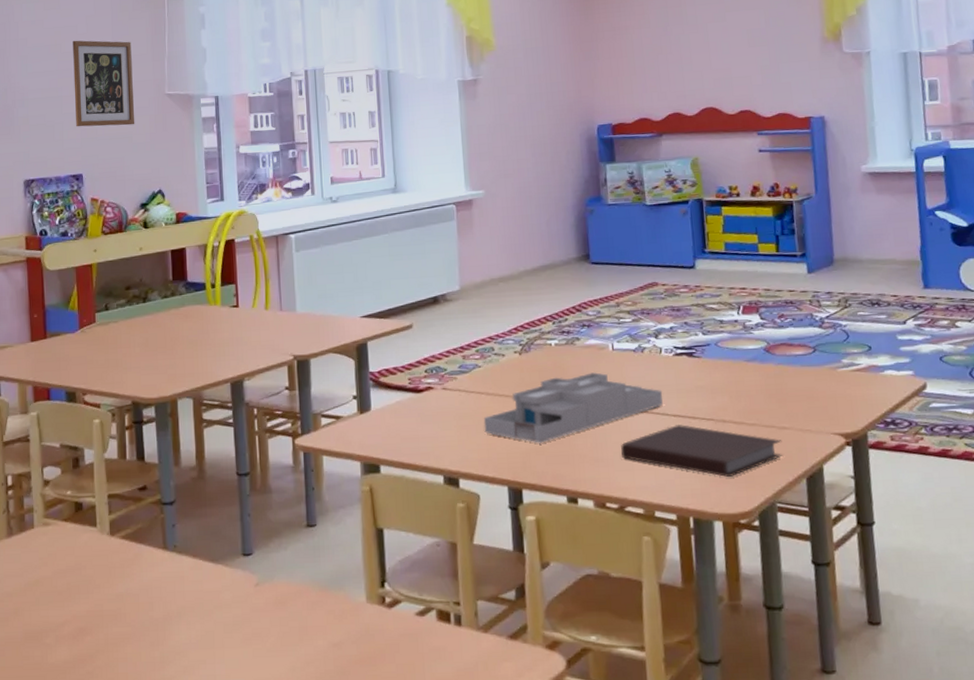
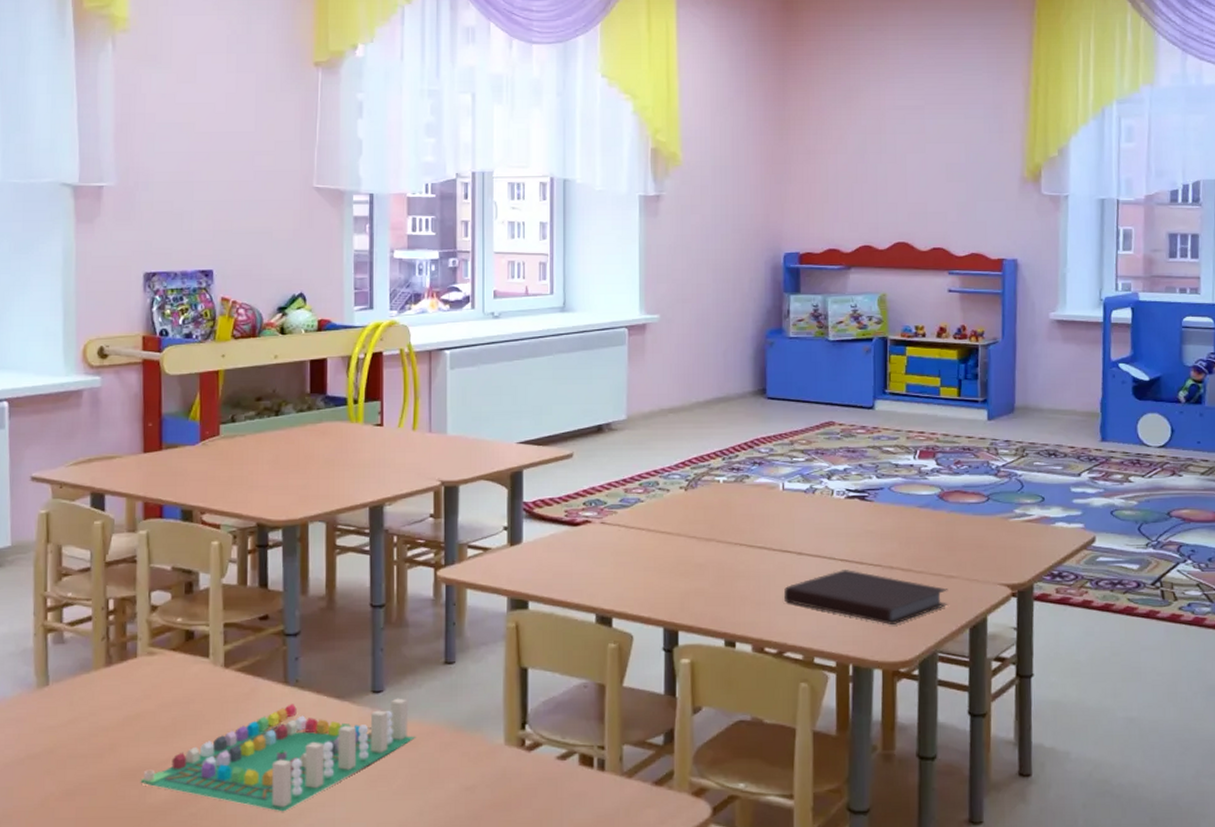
board game: none [42,560,285,670] -> present [140,698,416,812]
picture frame: present [73,40,135,127] -> none [207,119,277,219]
desk organizer: present [483,372,663,443] -> none [642,512,831,584]

